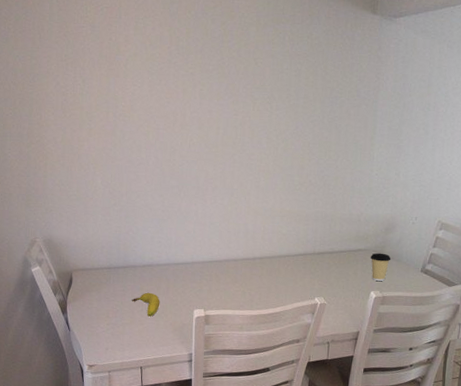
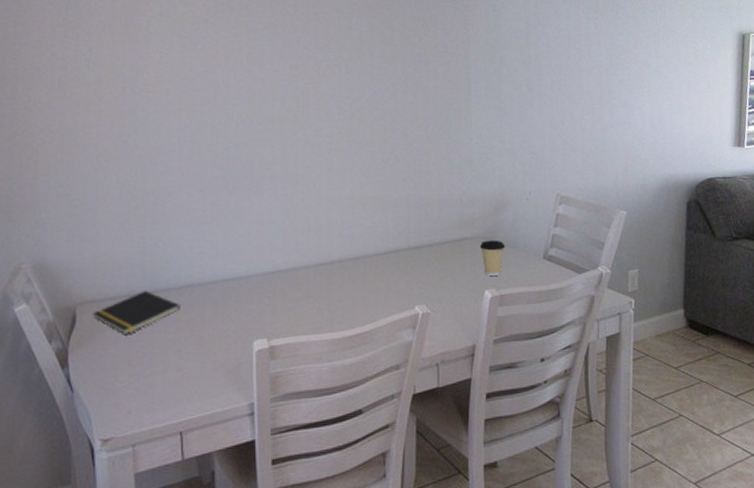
notepad: none [84,265,144,296] -> present [93,290,182,336]
fruit: present [132,292,160,317] -> none [165,323,205,358]

